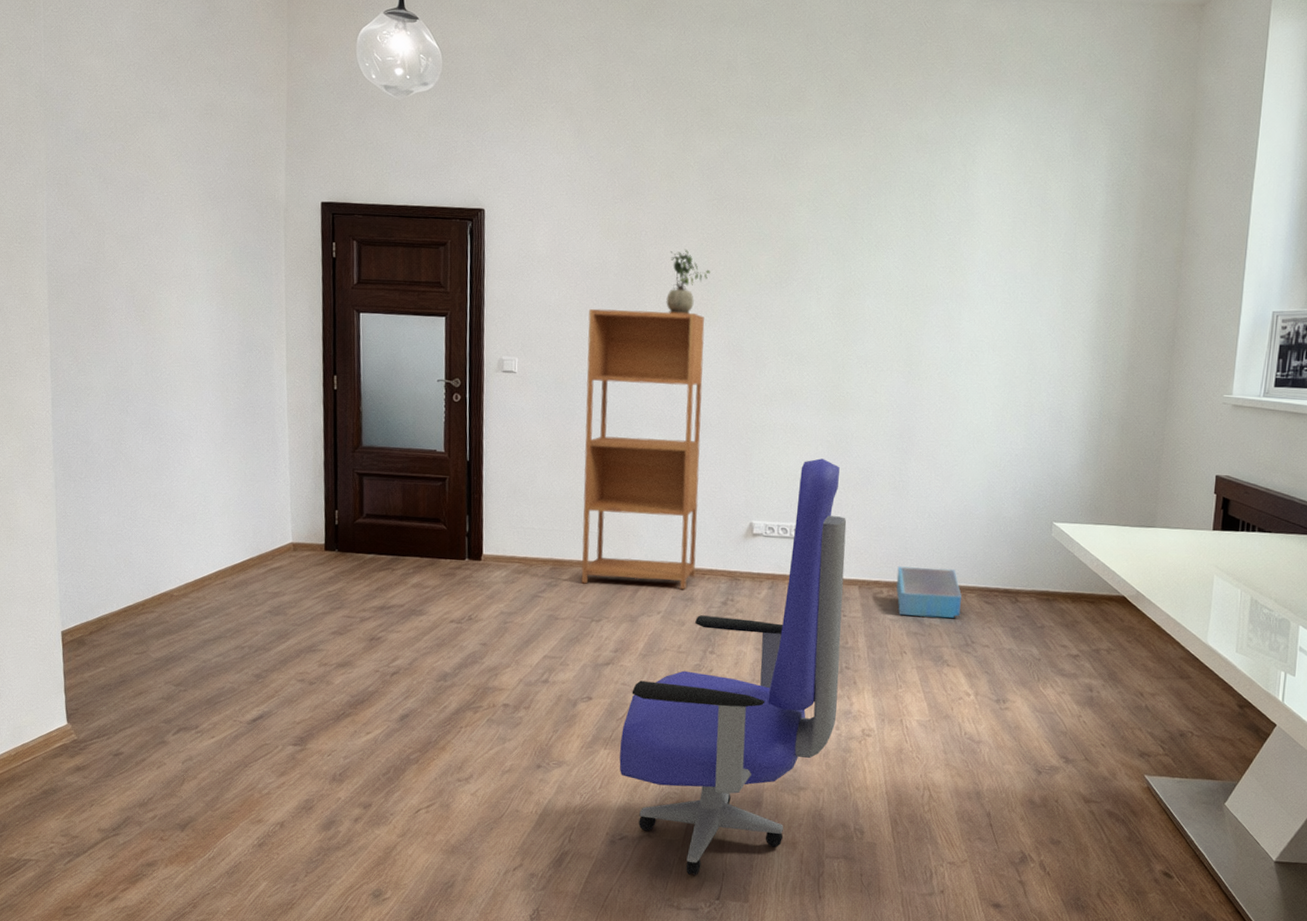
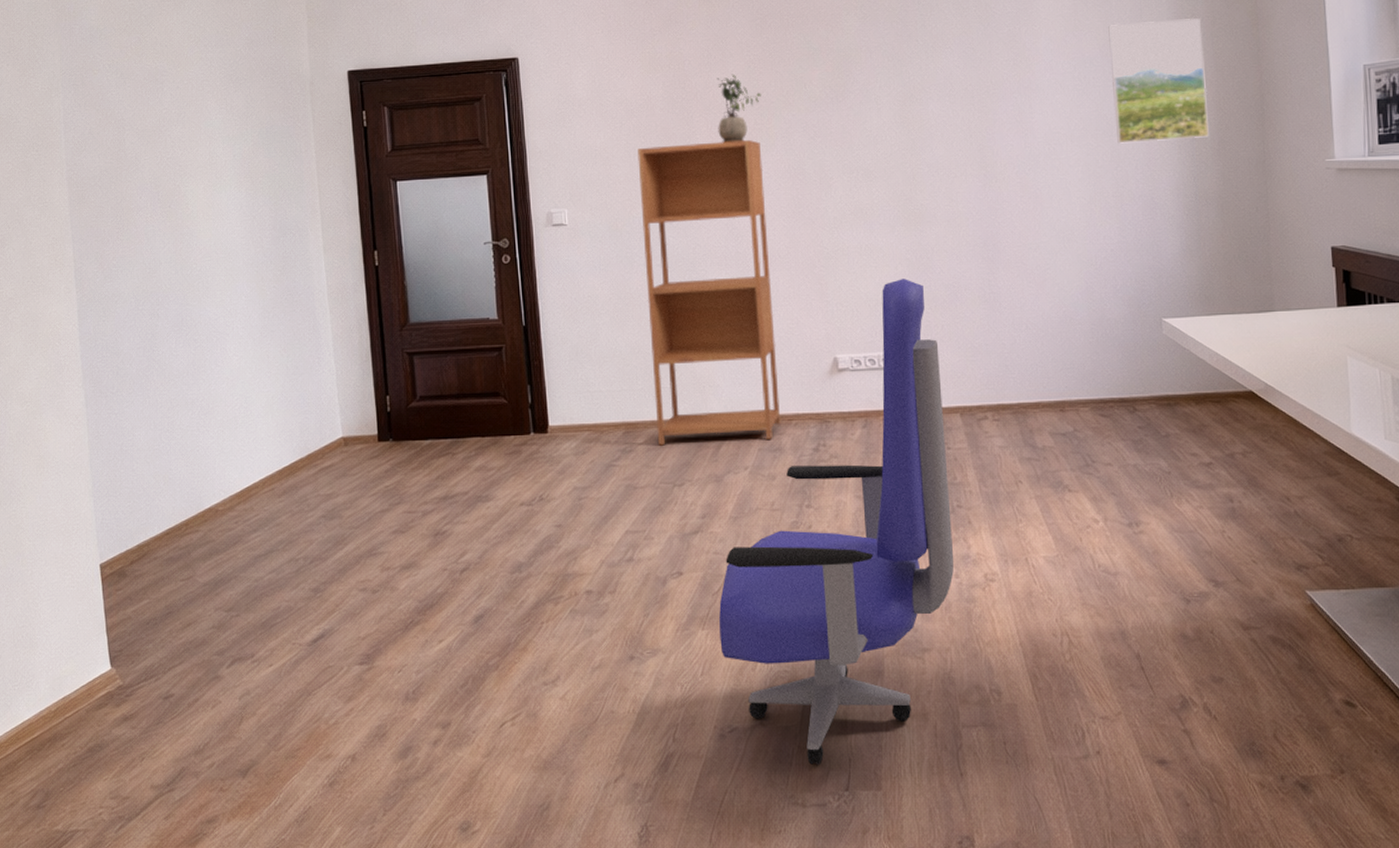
storage bin: present [896,566,962,619] -> none [1000,382,1076,441]
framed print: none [1035,245,1129,362] -> present [1108,17,1209,144]

